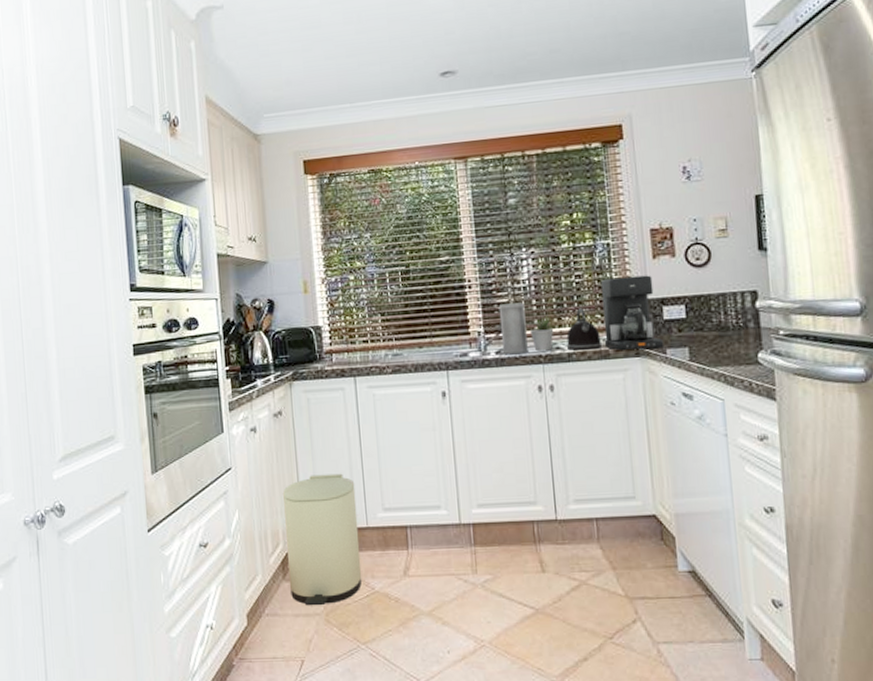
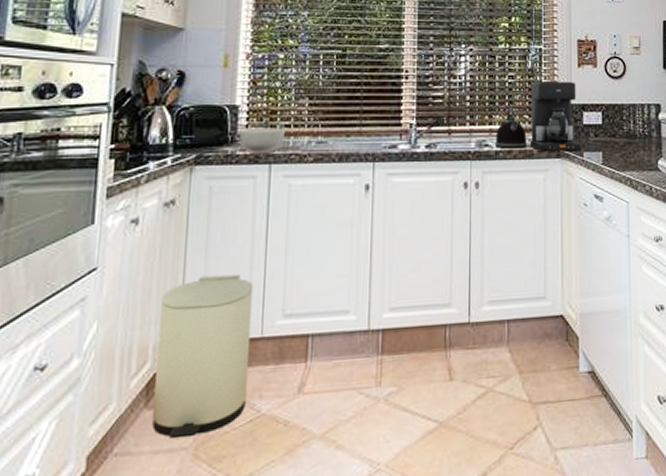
bowl: none [324,344,365,369] -> present [238,127,286,154]
canister: present [498,302,530,355] -> none [432,97,459,149]
potted plant: present [529,315,554,352] -> none [461,112,485,148]

